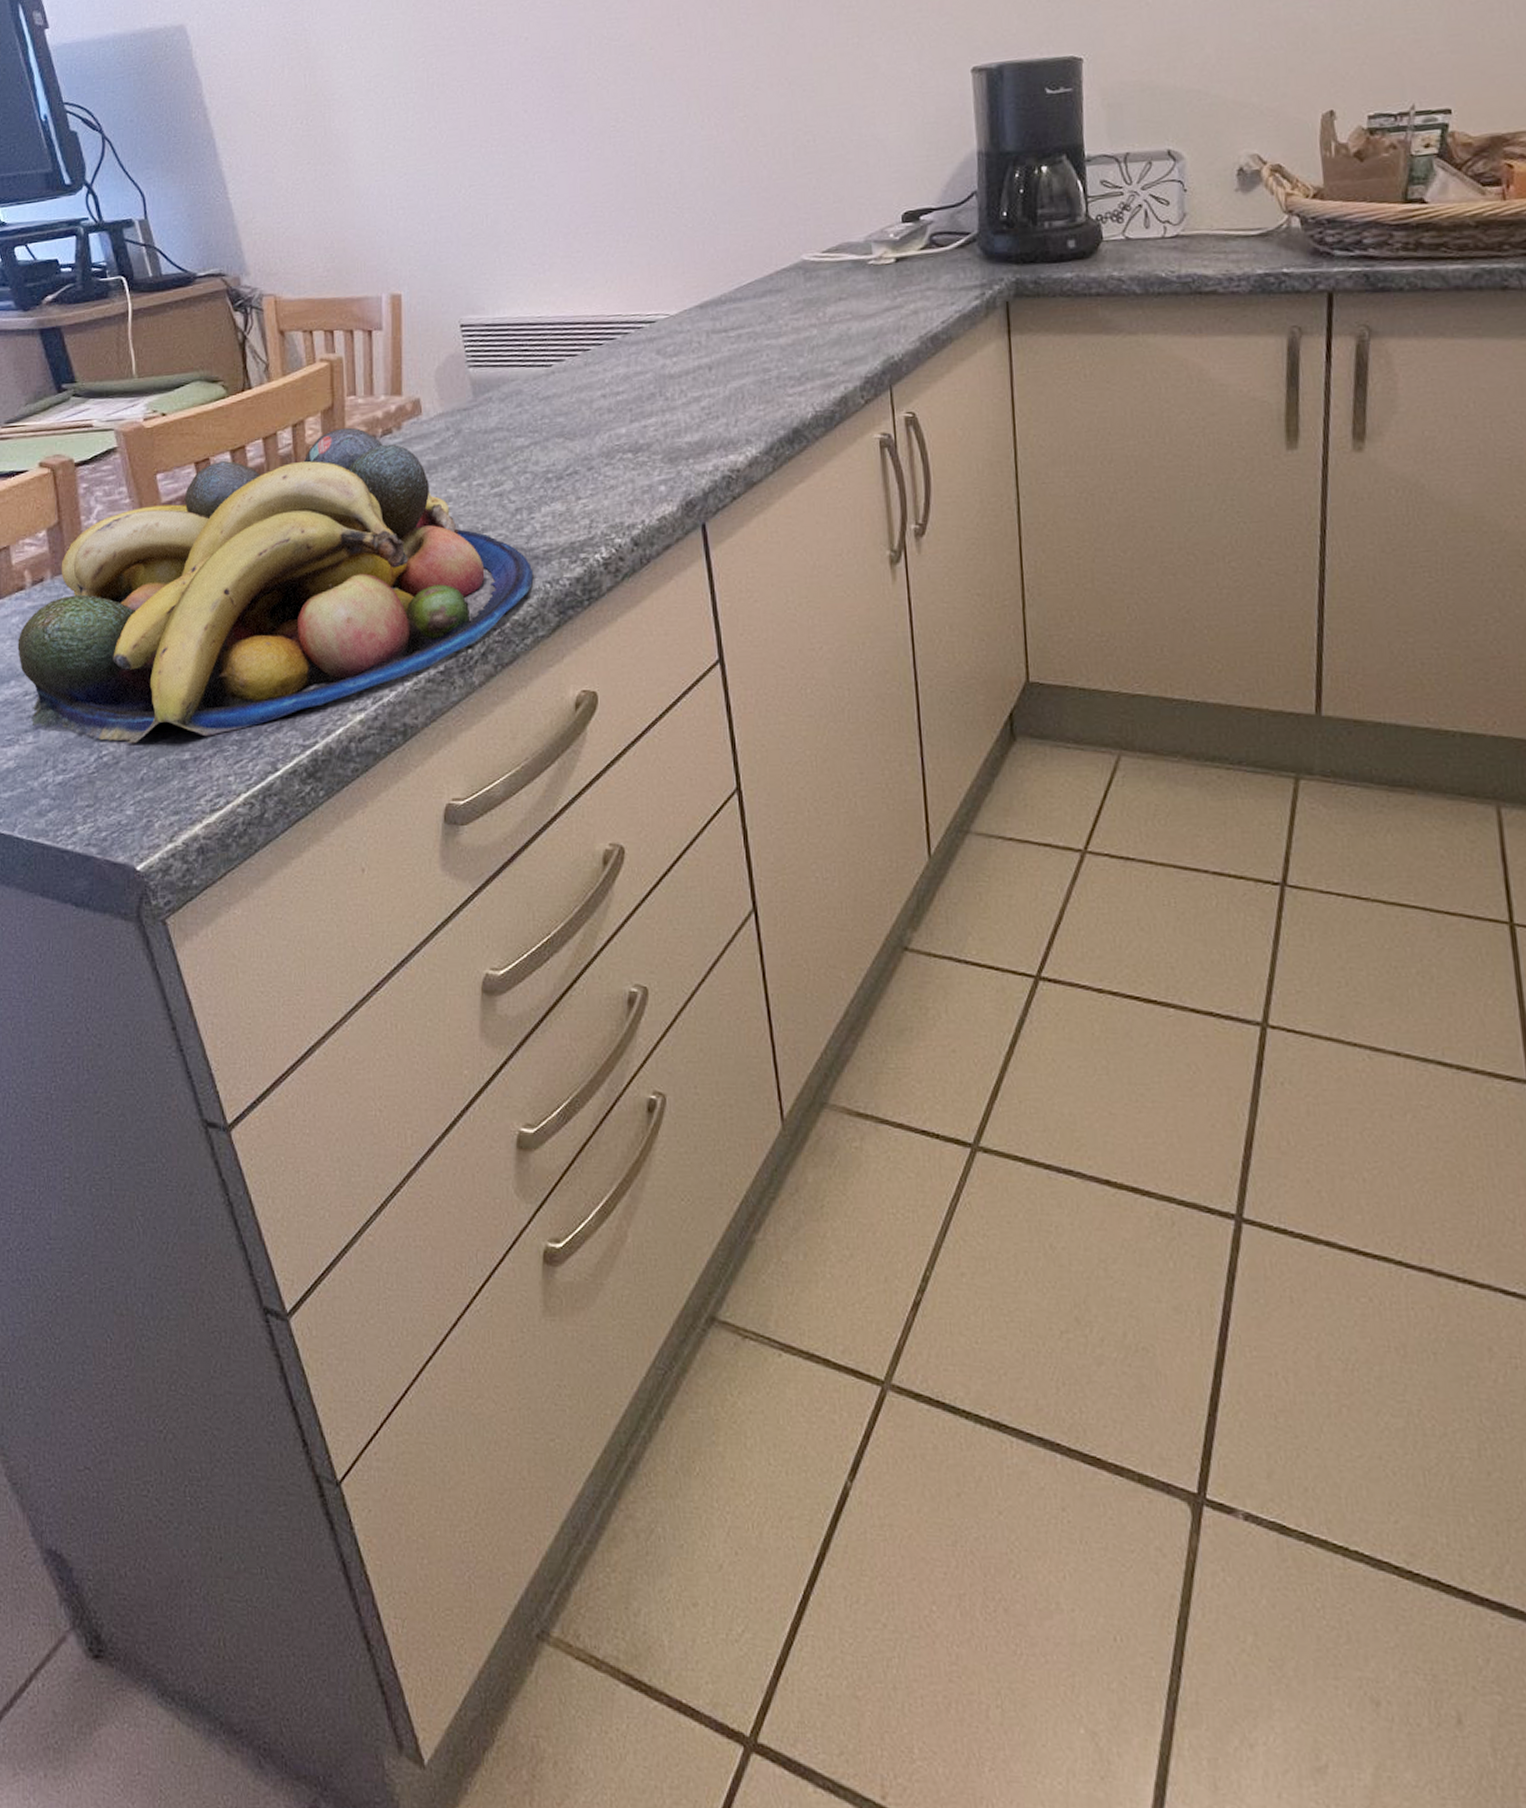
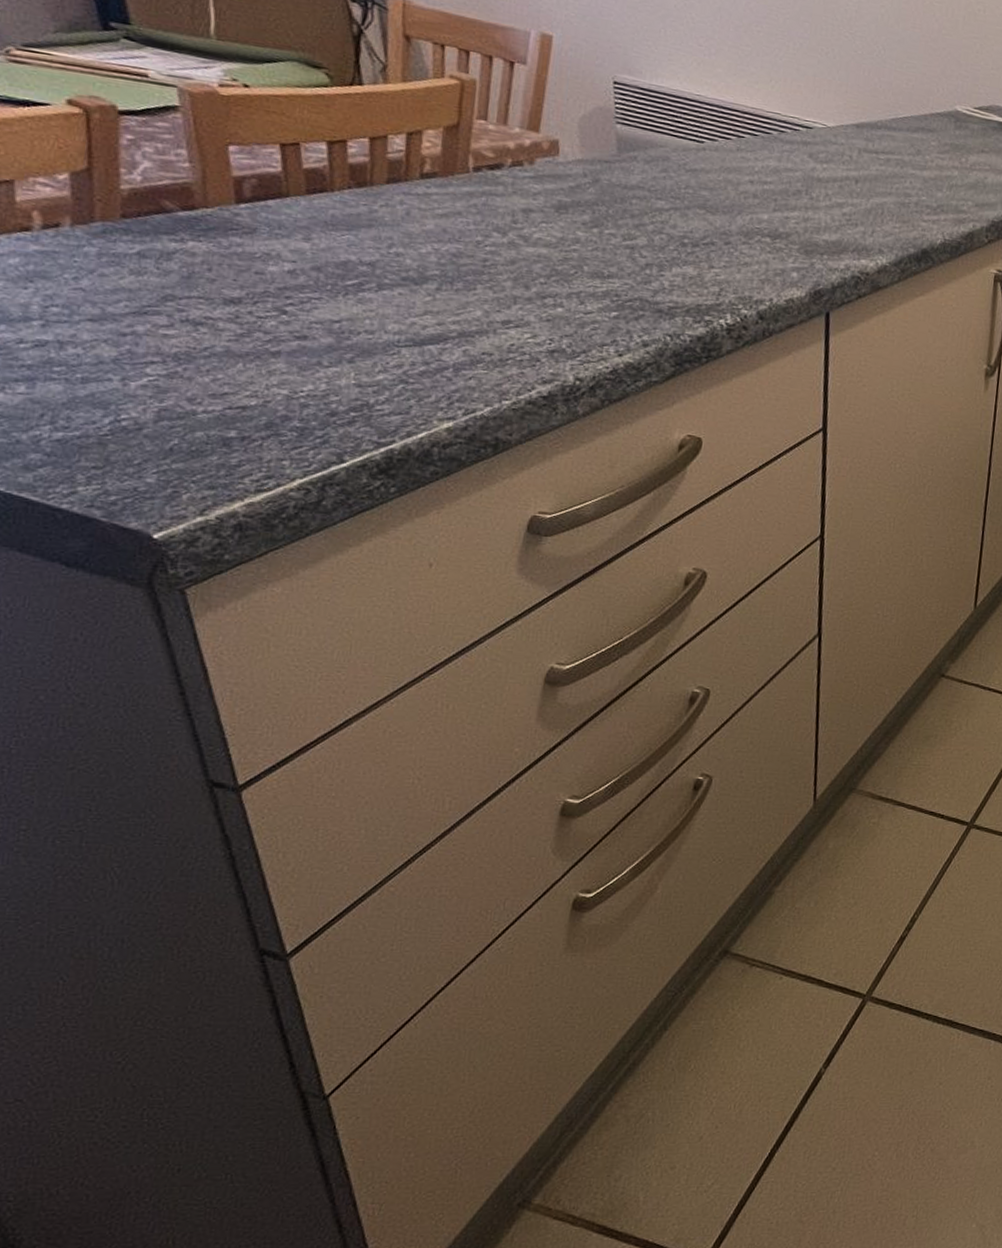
fruit bowl: present [17,427,534,744] -> none [13,148,656,419]

